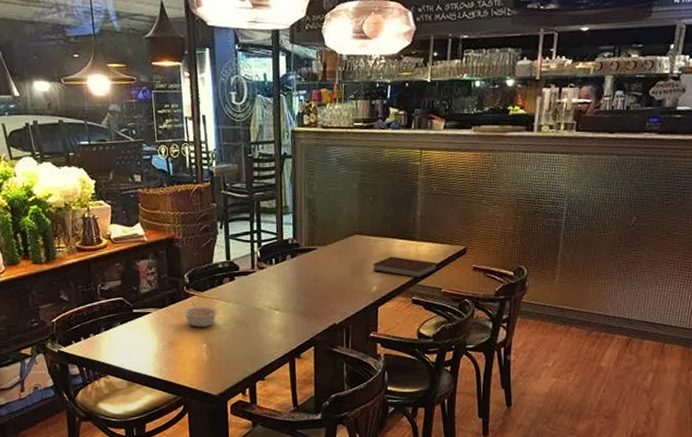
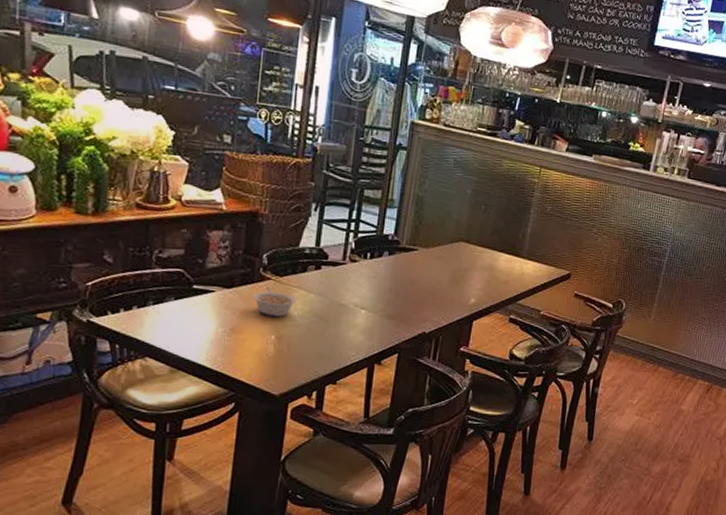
notebook: present [372,256,438,279] -> none [473,270,541,297]

